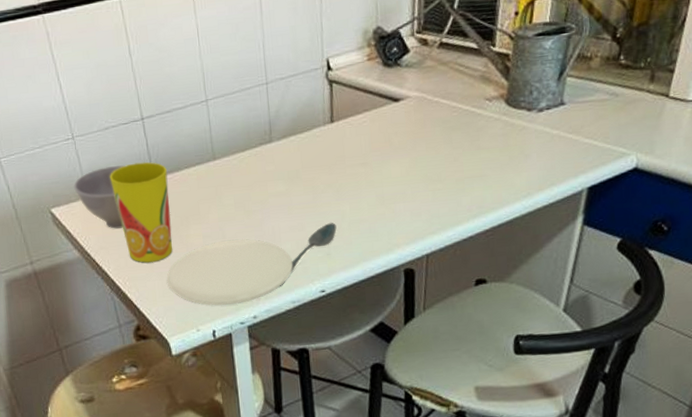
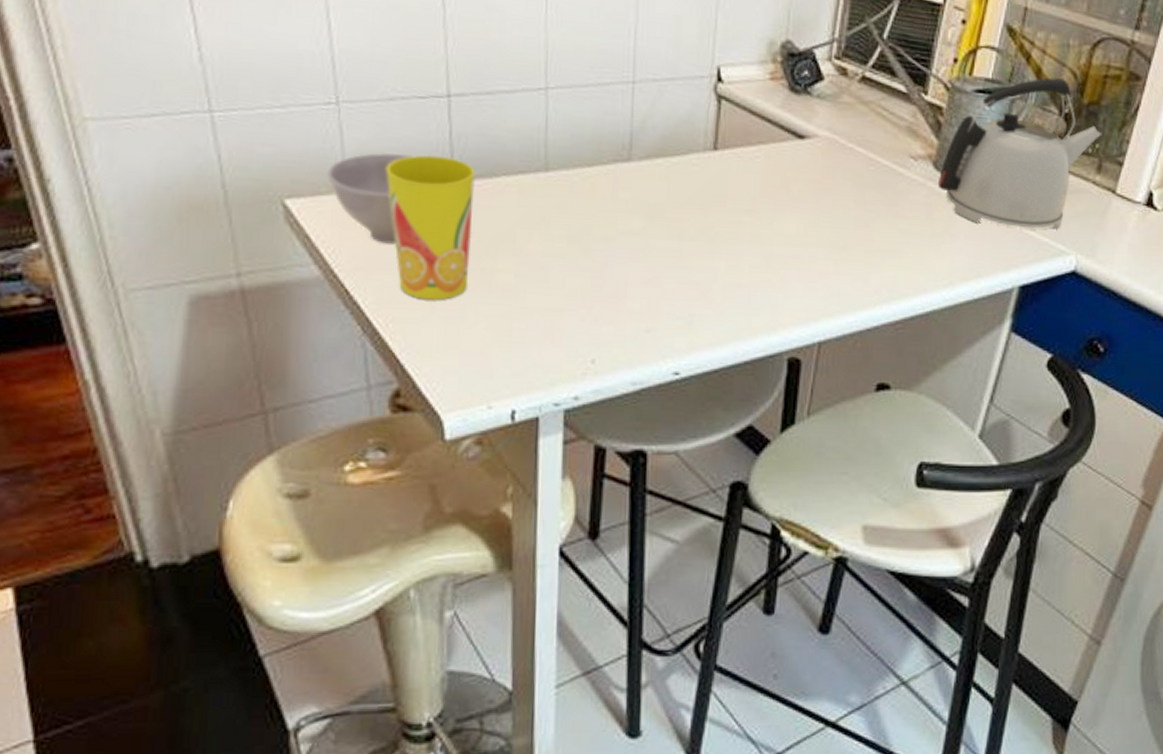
plate: present [167,239,293,306] -> none [452,284,639,376]
spoon: present [280,223,337,286] -> none [617,282,705,359]
kettle: none [510,9,653,142] -> present [937,77,1102,230]

